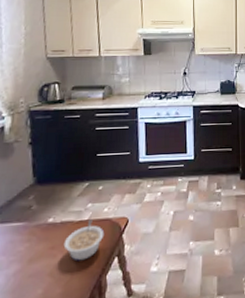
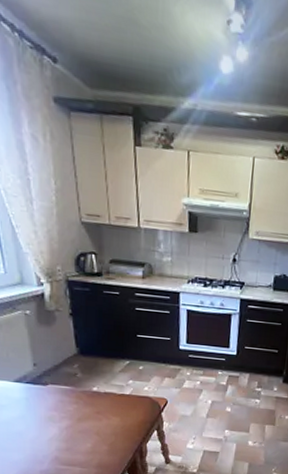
legume: present [63,219,105,261] -> none [108,394,145,428]

